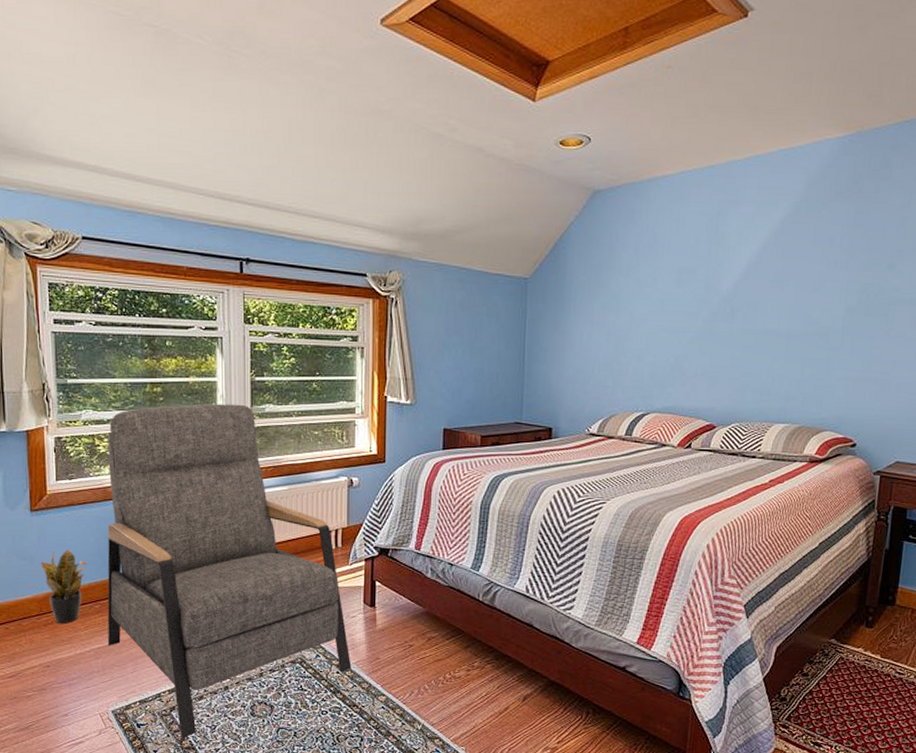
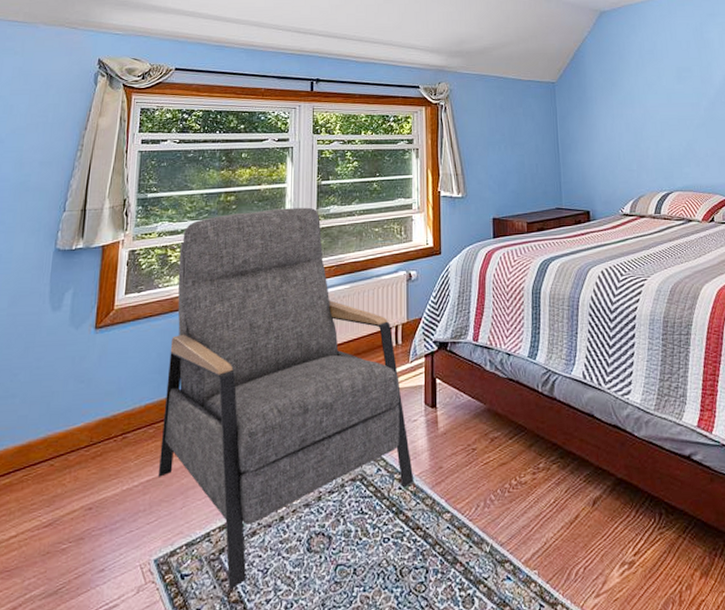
potted plant: present [41,549,87,623] -> none [98,368,146,454]

